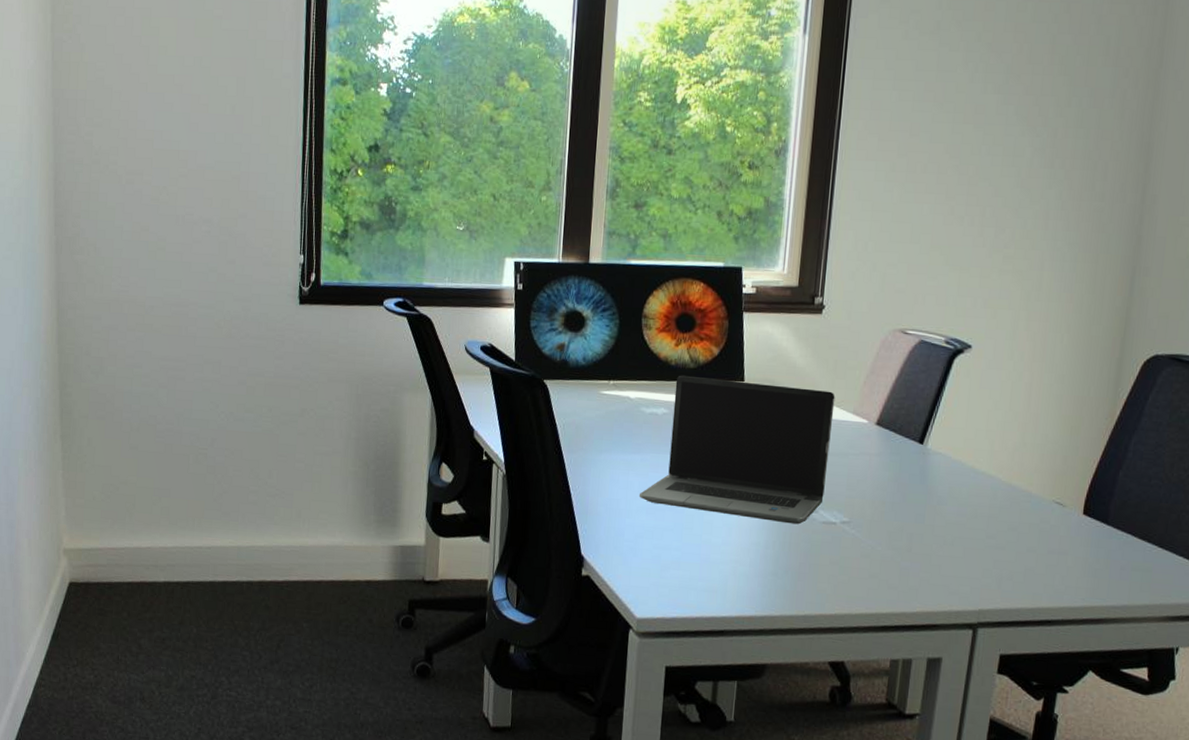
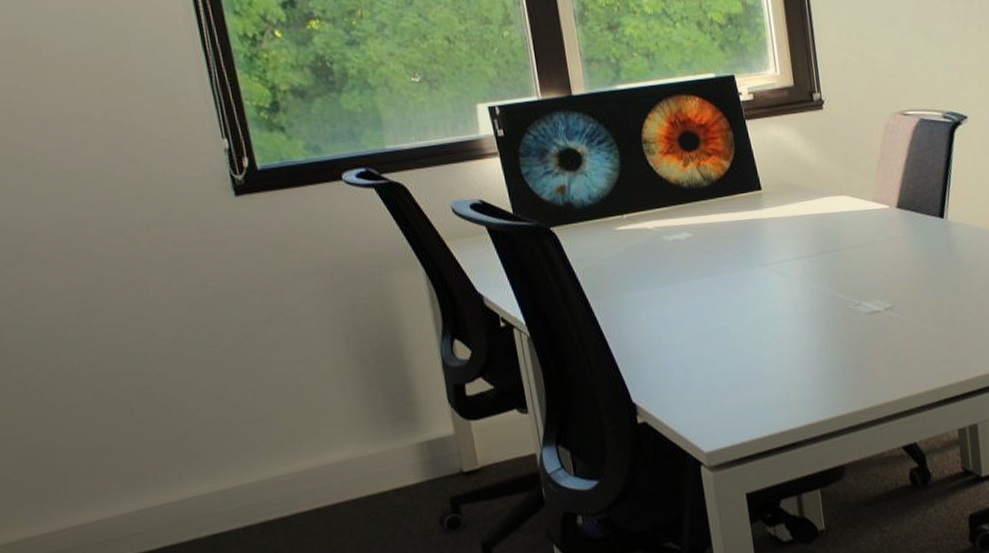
laptop computer: present [639,375,835,525] -> none [679,184,863,332]

